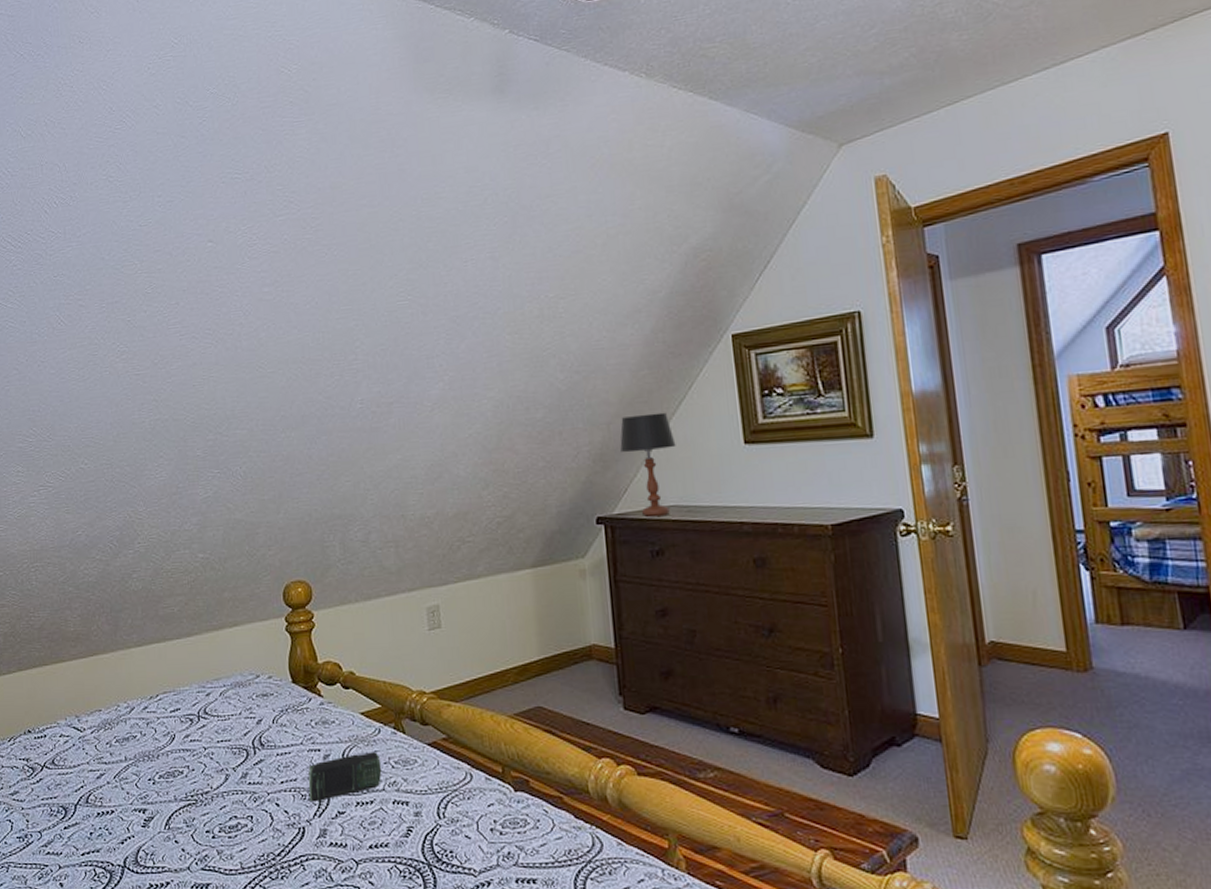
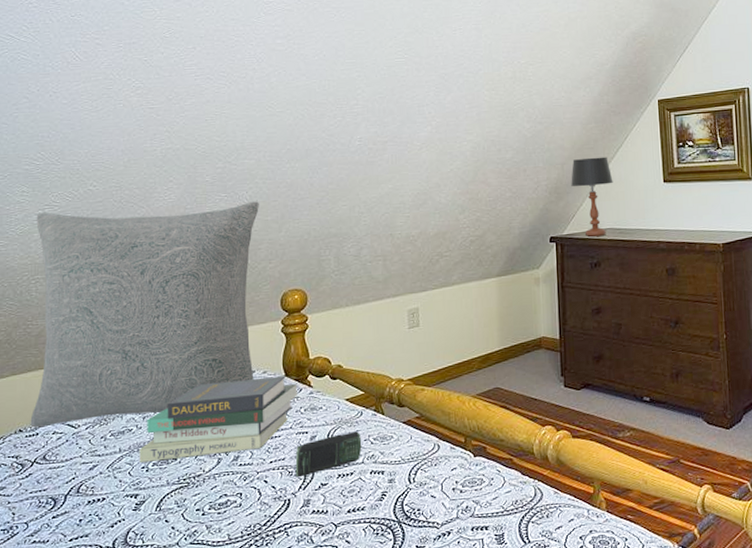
pillow: none [32,478,259,729] -> present [30,201,259,428]
books: none [145,682,307,774] -> present [139,376,298,462]

